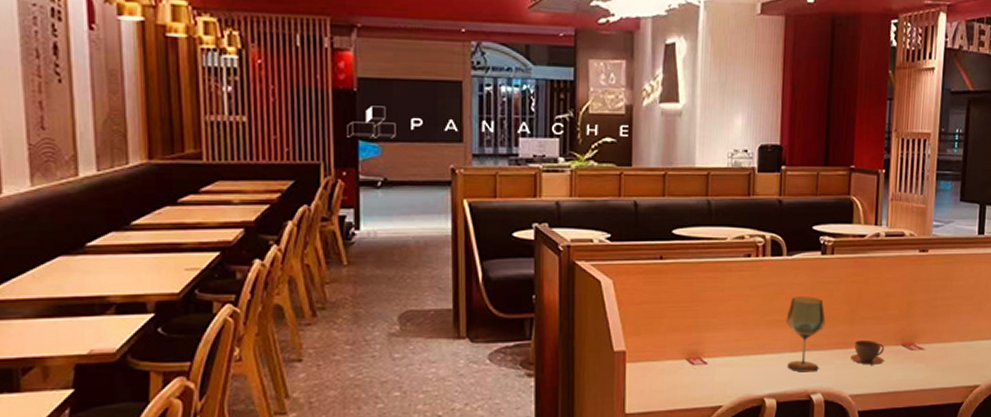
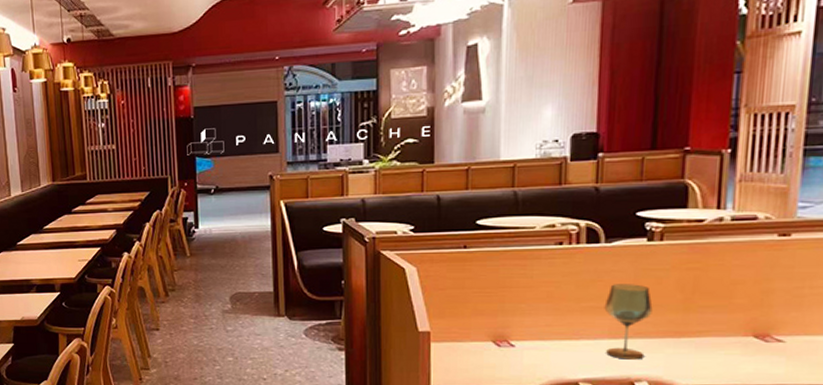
teacup: present [850,339,885,365] -> none [684,329,730,356]

